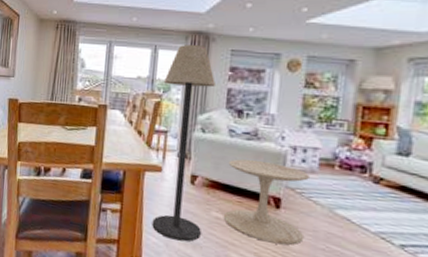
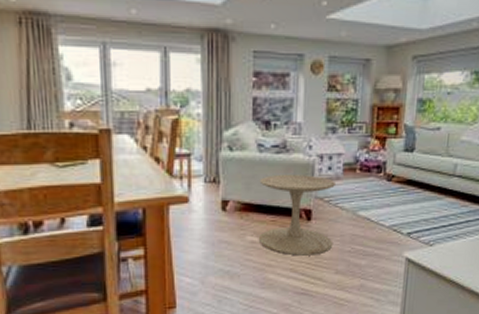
floor lamp: present [152,45,217,242] -> none [180,46,241,275]

